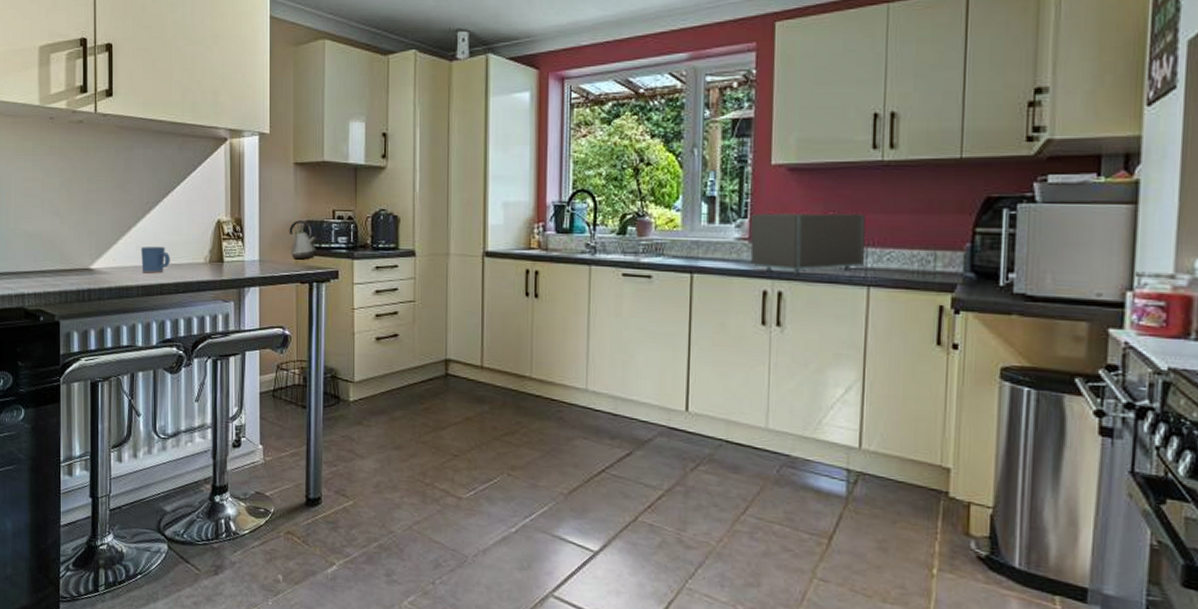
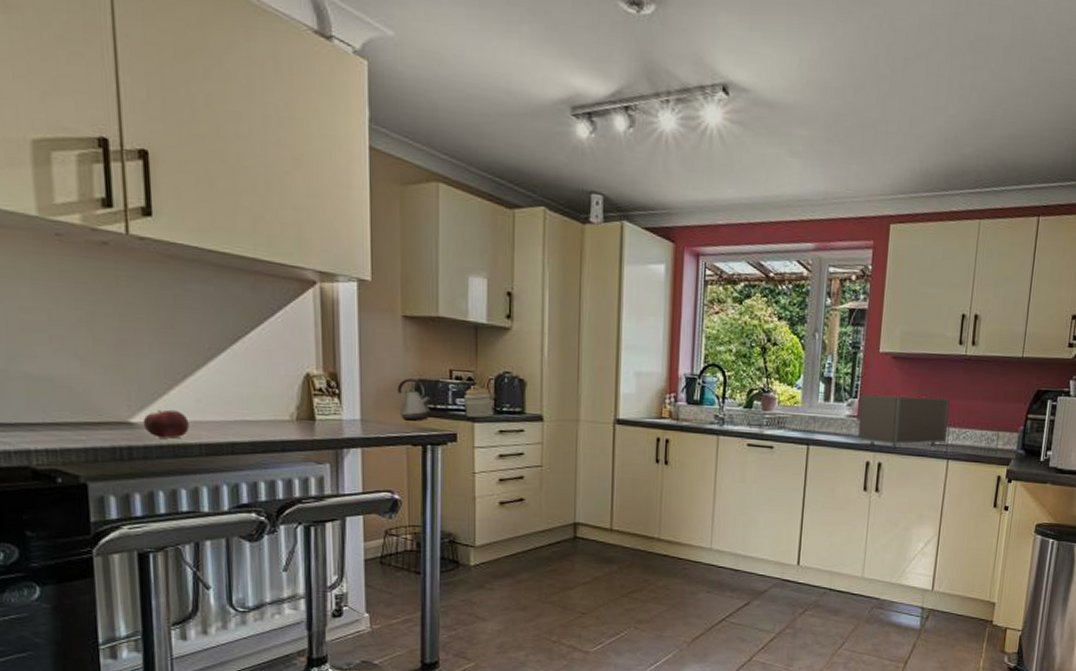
fruit: none [99,256,131,282] -> present [143,409,189,439]
mug: present [141,247,170,274] -> none [203,399,244,431]
jar: none [344,223,371,257] -> present [463,384,494,420]

